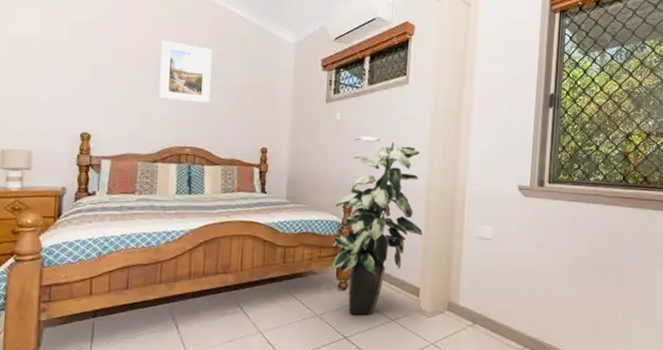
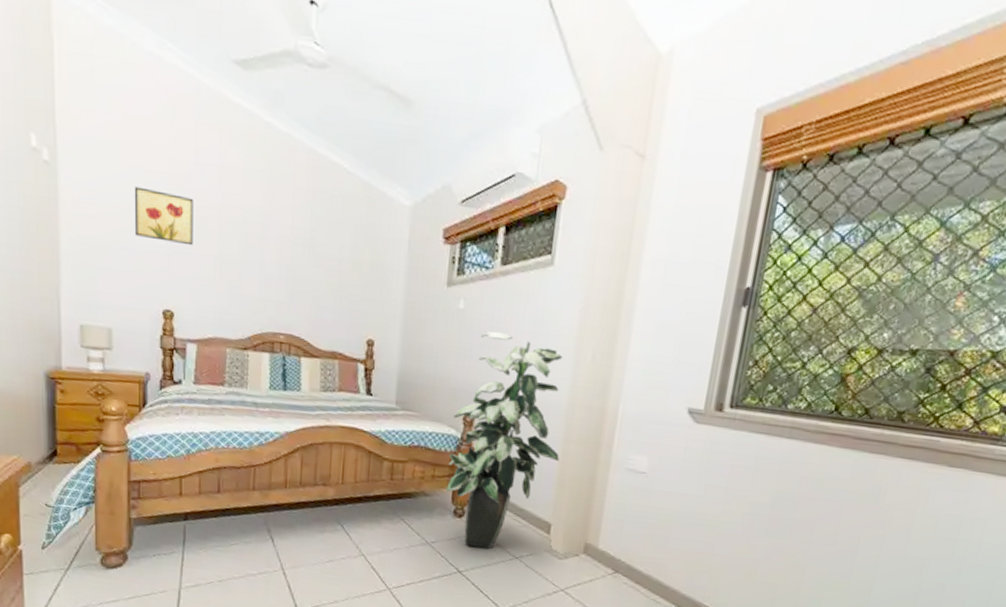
wall art: none [58,34,112,80] -> present [134,186,194,246]
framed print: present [159,40,213,103] -> none [248,198,310,280]

